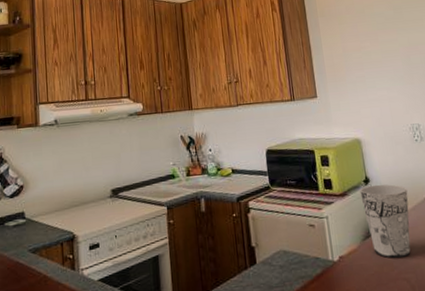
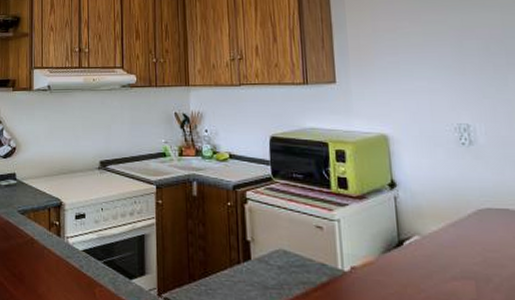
cup: present [360,184,411,258] -> none [382,190,447,280]

